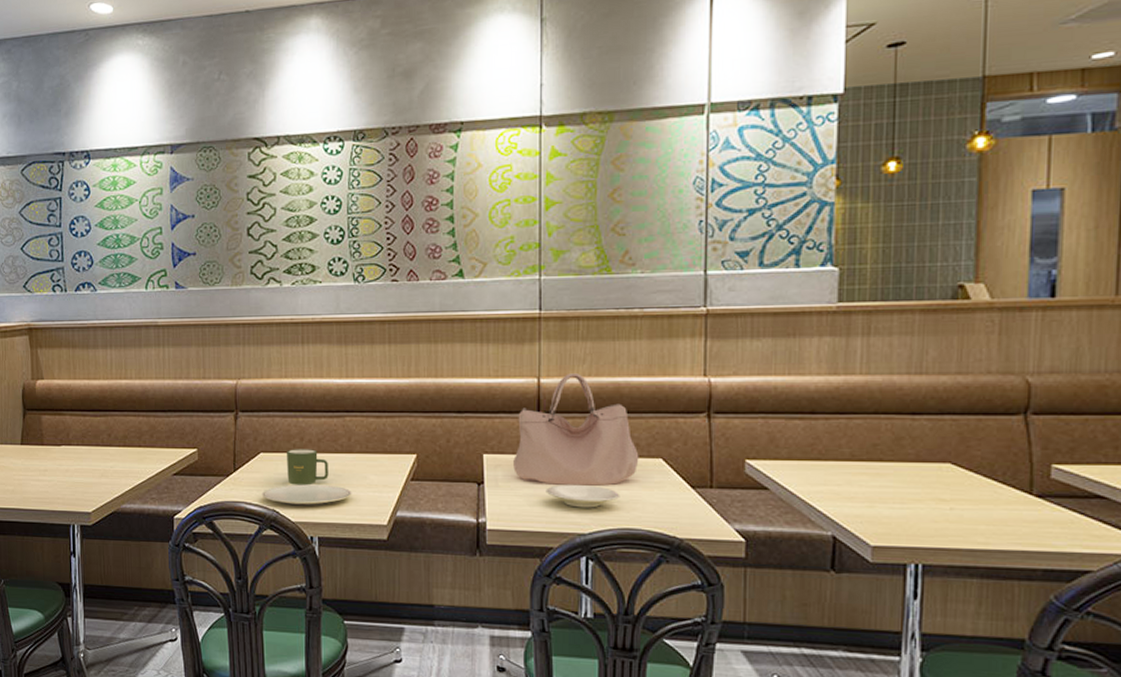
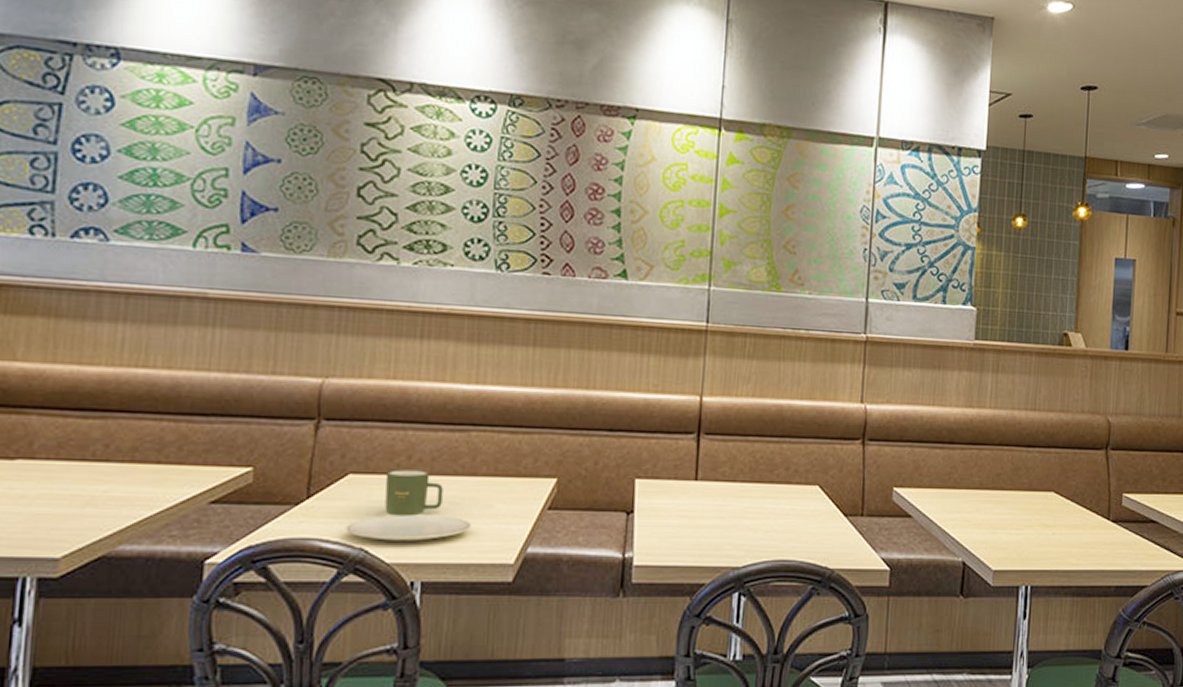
handbag: present [513,374,639,486] -> none [668,393,797,515]
saucer: present [545,484,620,508] -> none [701,512,777,539]

